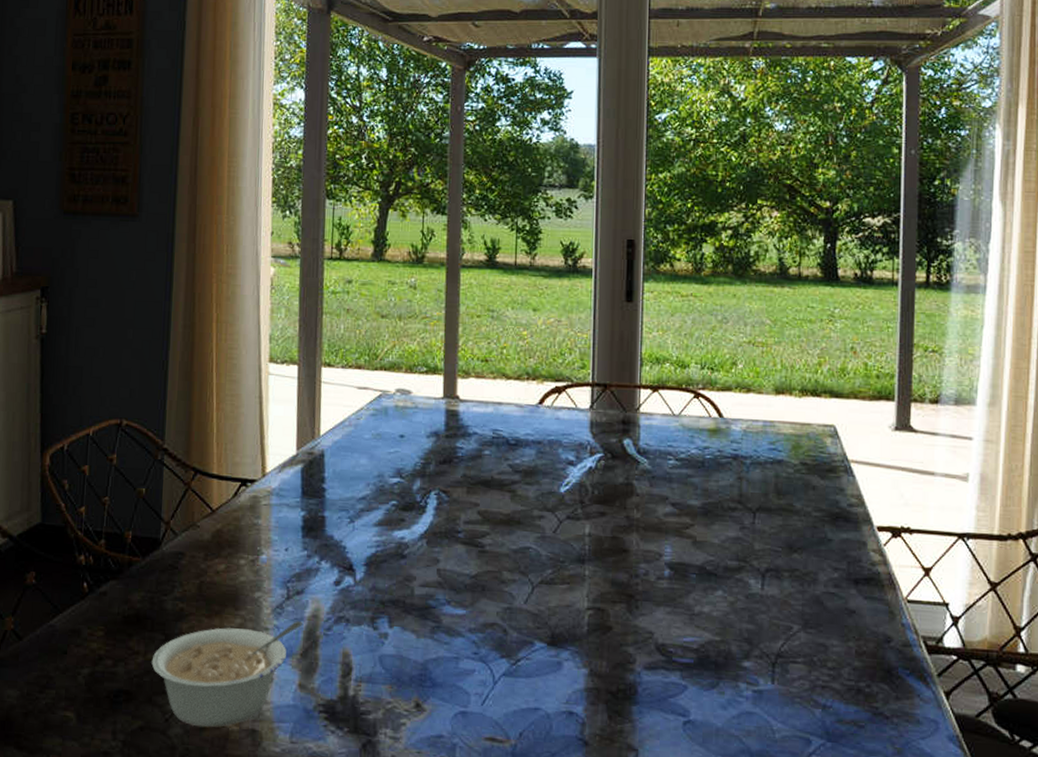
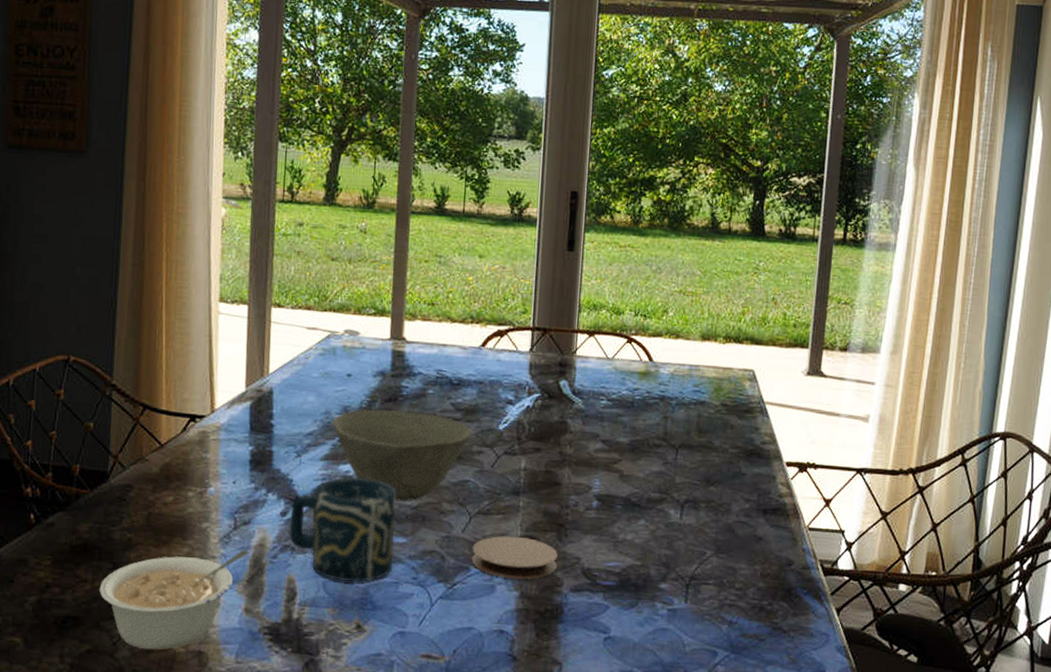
cup: none [344,544,454,658] -> present [289,477,396,583]
bowl: none [386,471,531,571] -> present [332,409,472,502]
coaster: none [536,607,629,656] -> present [471,536,558,580]

